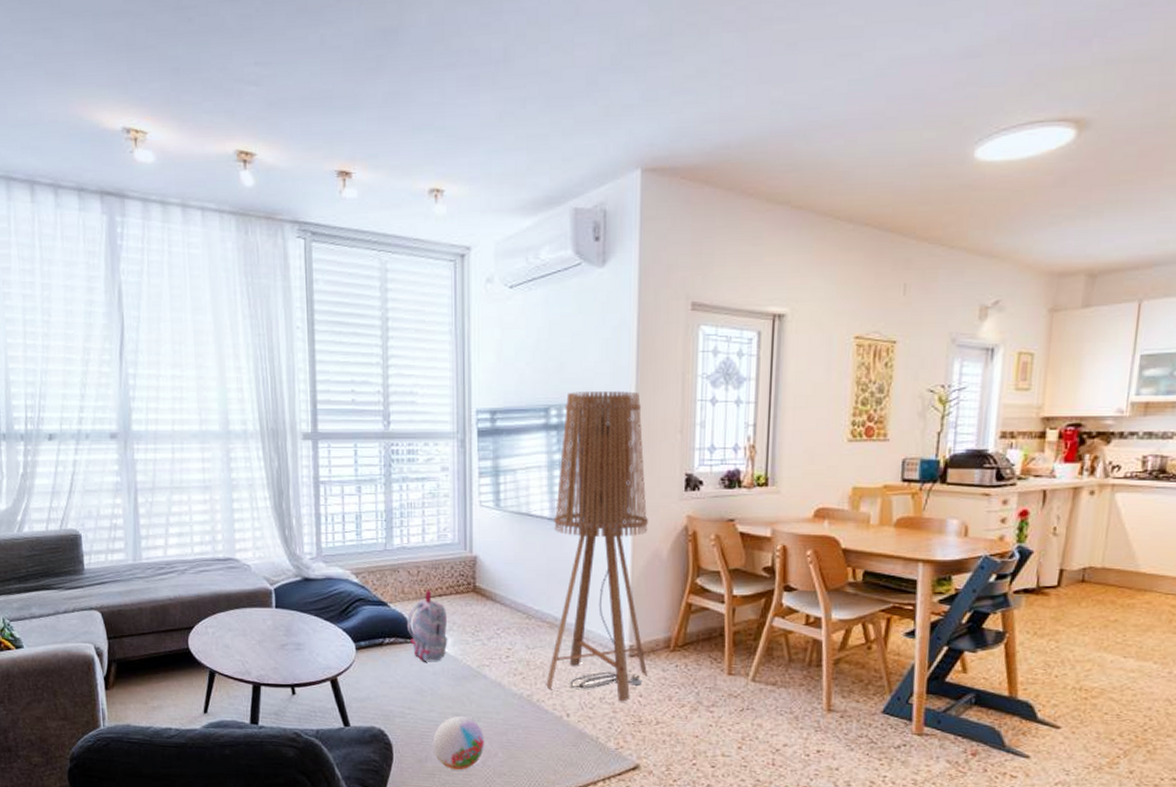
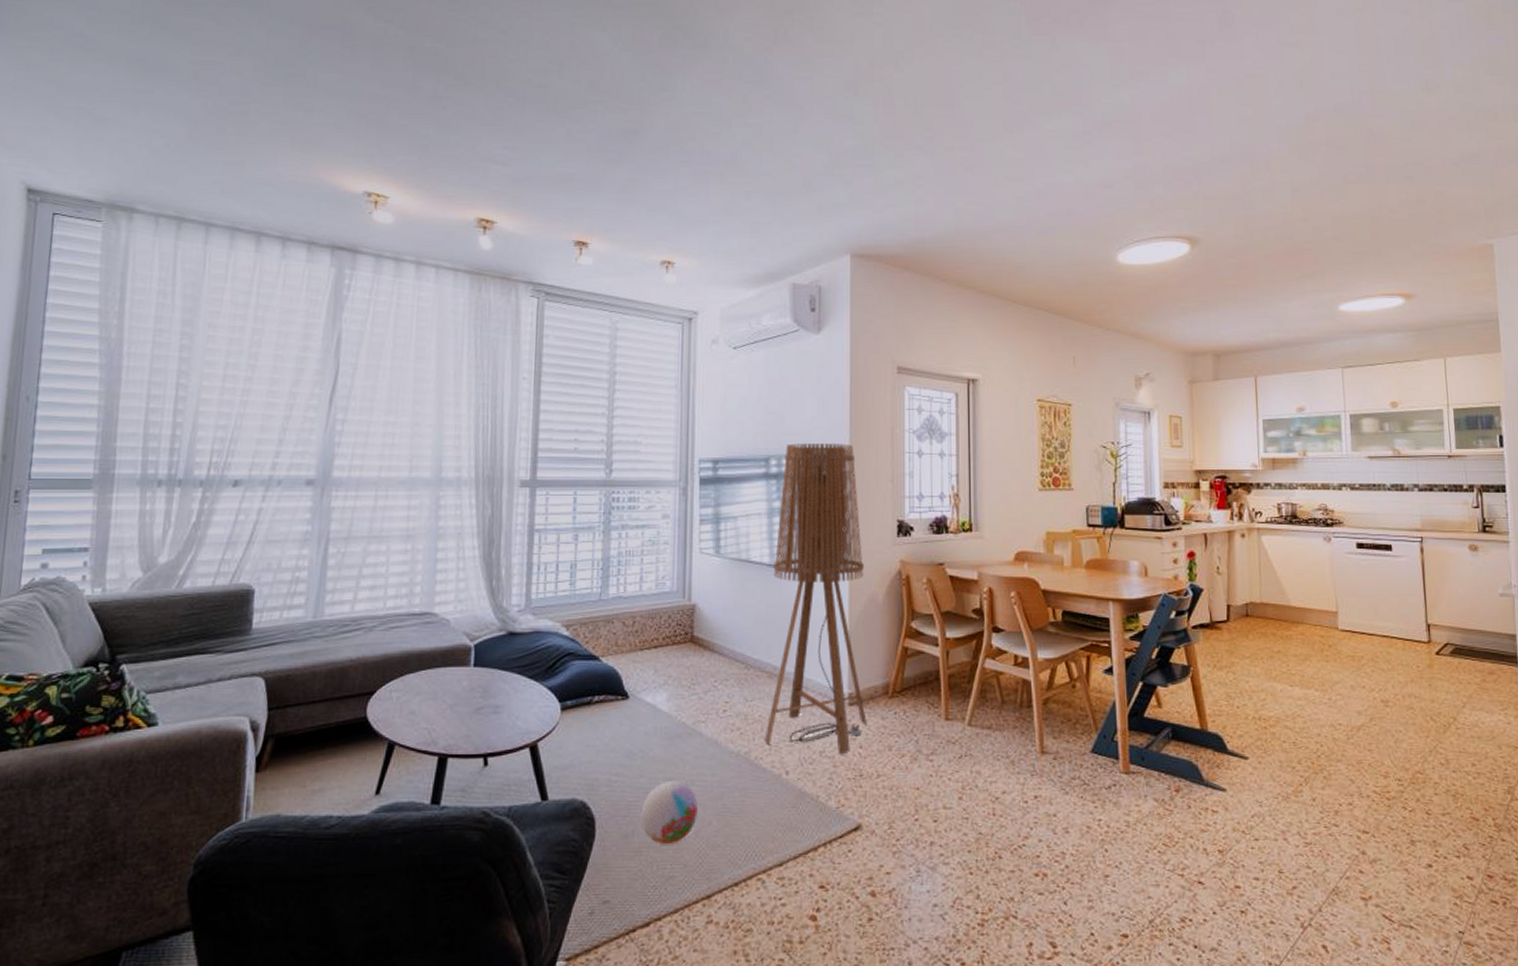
backpack: present [406,590,448,661] -> none [618,641,662,719]

